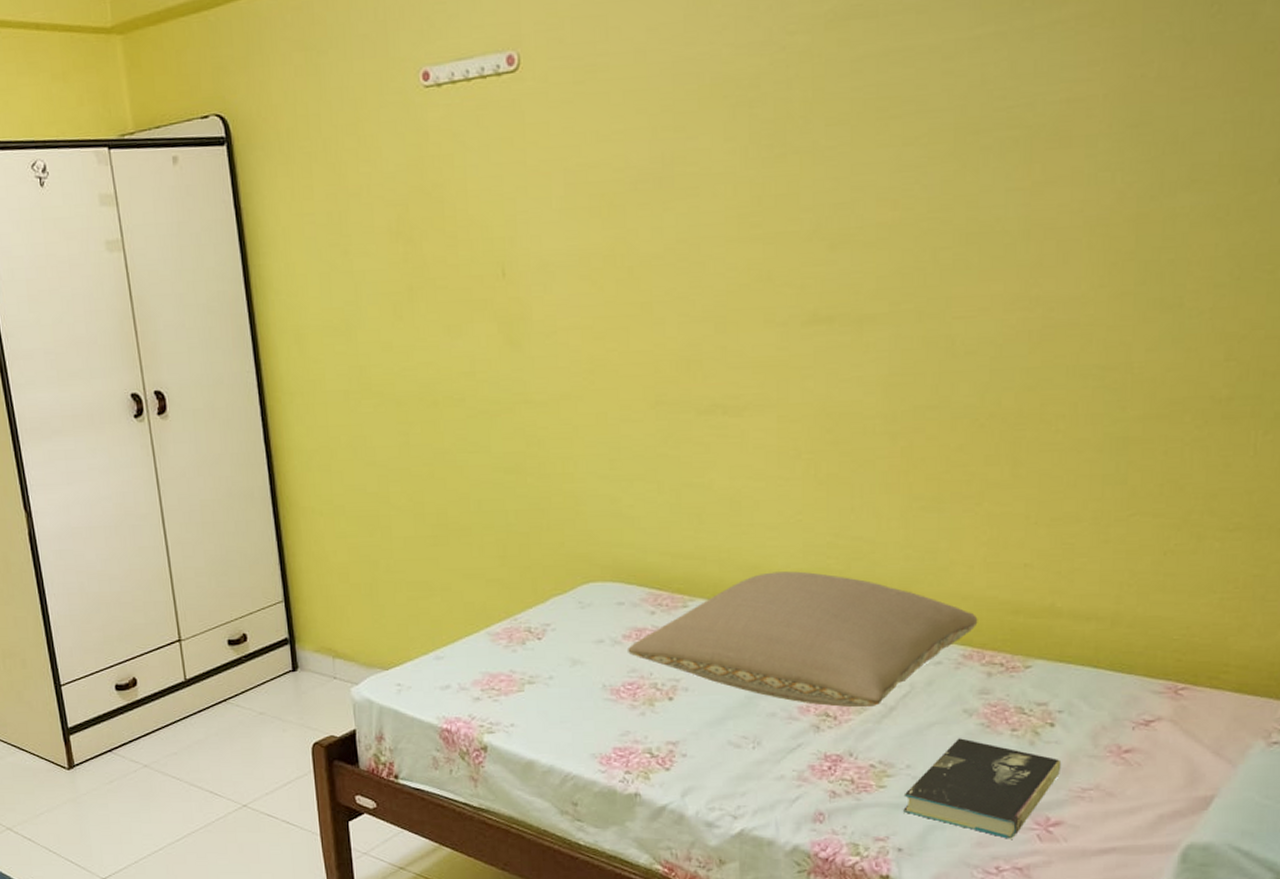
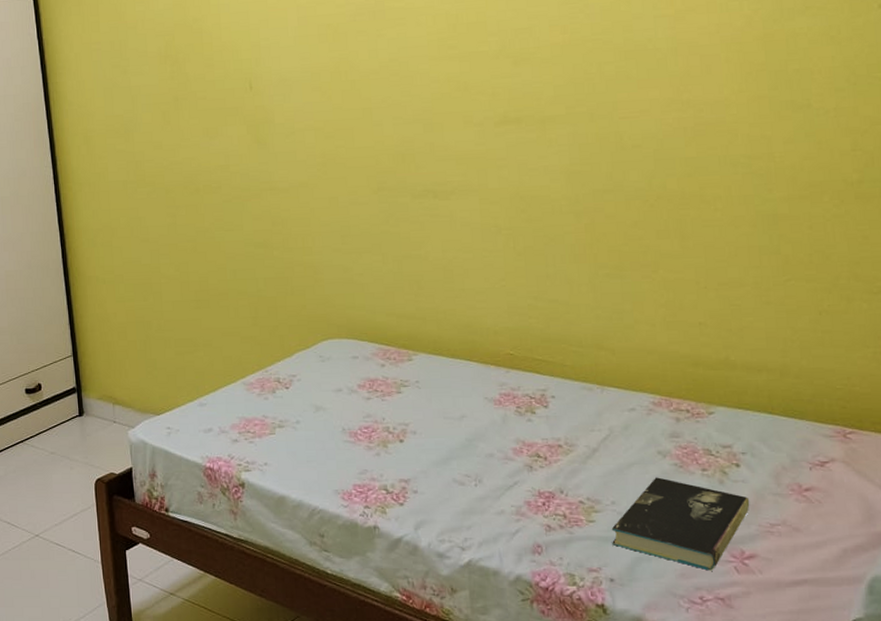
pillow: present [628,571,978,708] -> none [363,329,664,450]

